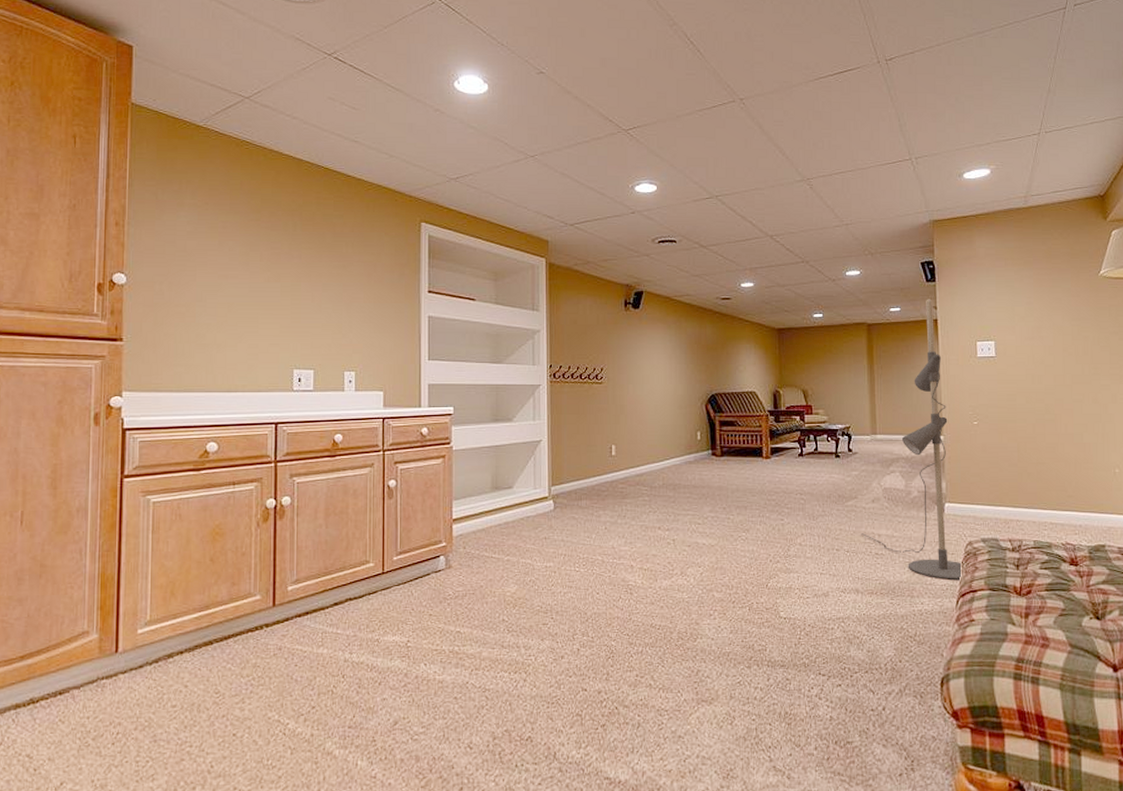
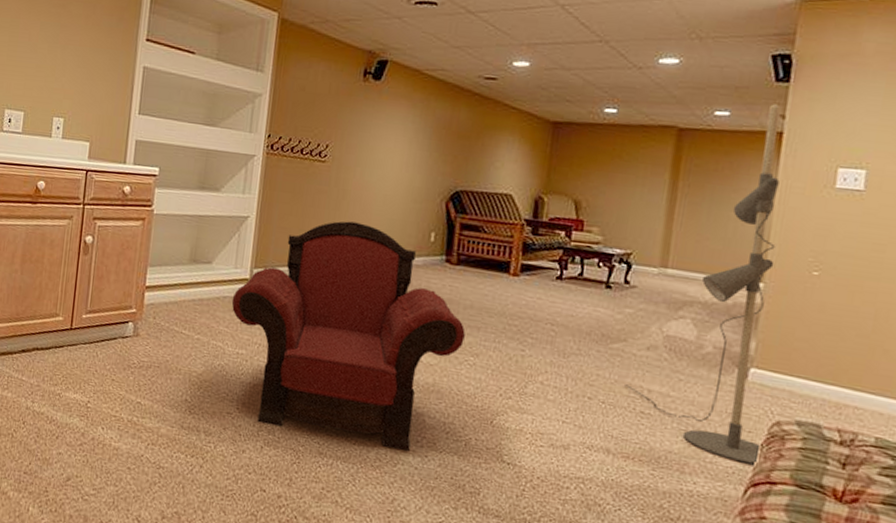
armchair: none [535,432,736,627] -> present [231,221,466,451]

